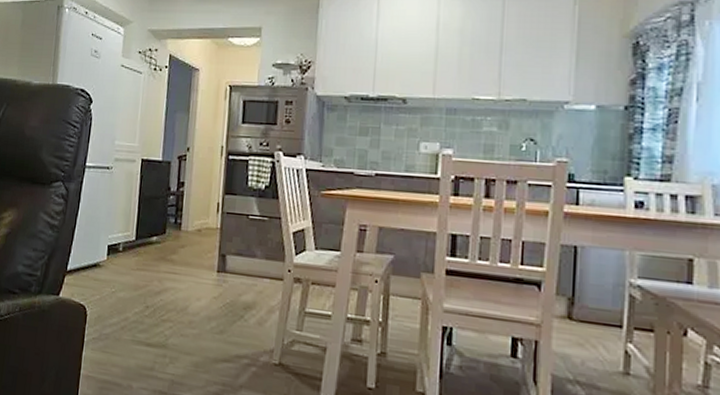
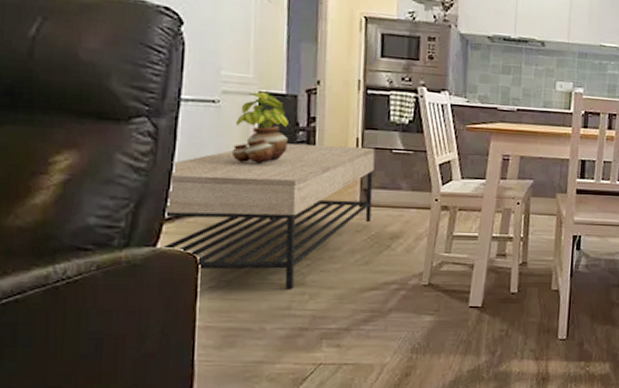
coffee table: none [61,207,234,351] -> present [160,143,375,290]
potted plant: none [117,158,163,226] -> present [231,91,289,165]

